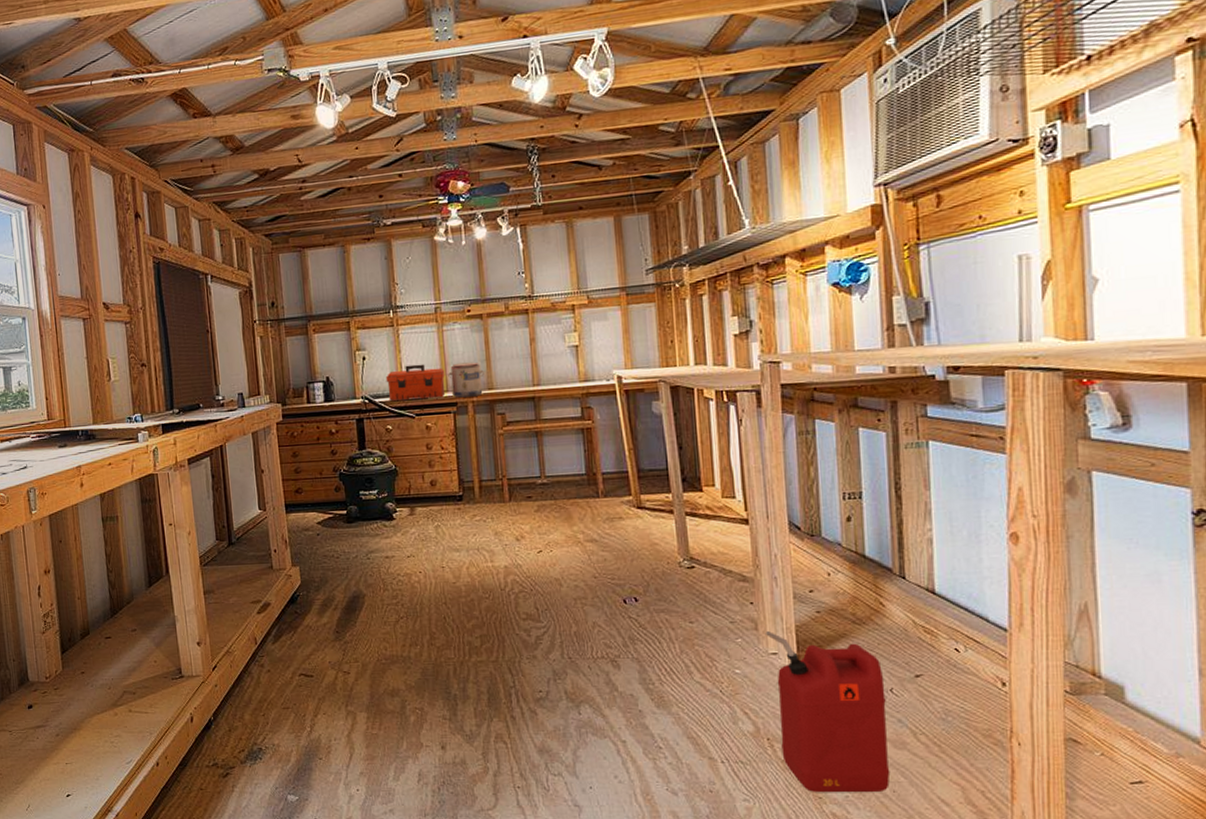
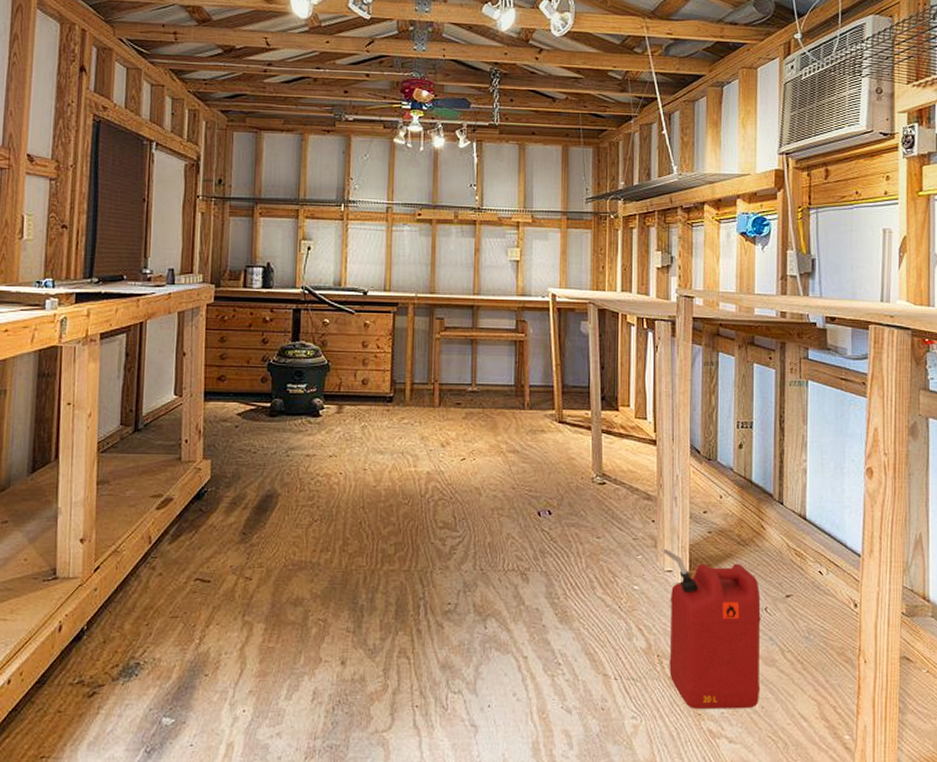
toolbox: present [385,364,445,401] -> none [329,260,390,297]
paint can: present [447,362,484,398] -> none [391,264,428,299]

